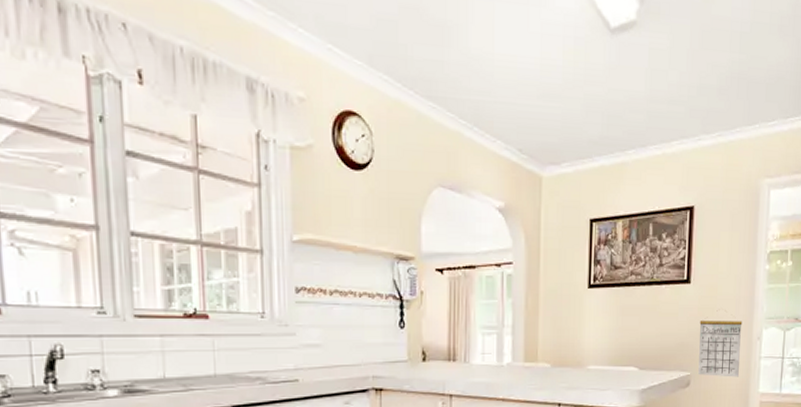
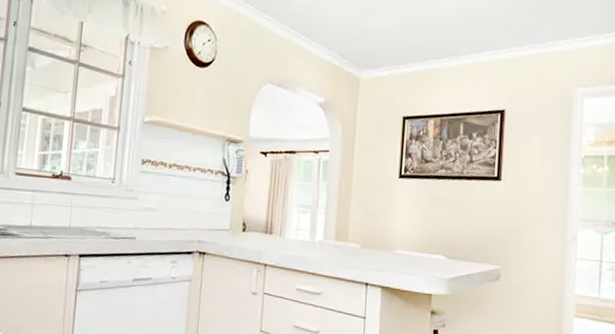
calendar: present [698,310,743,377] -> none [509,208,556,276]

